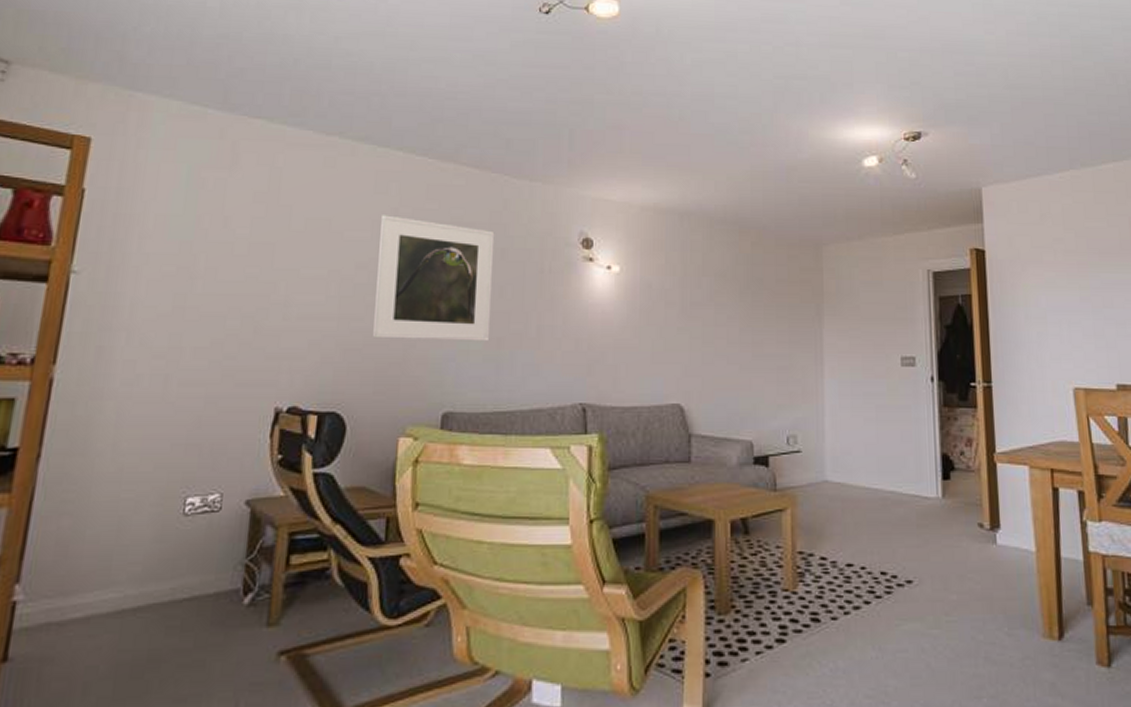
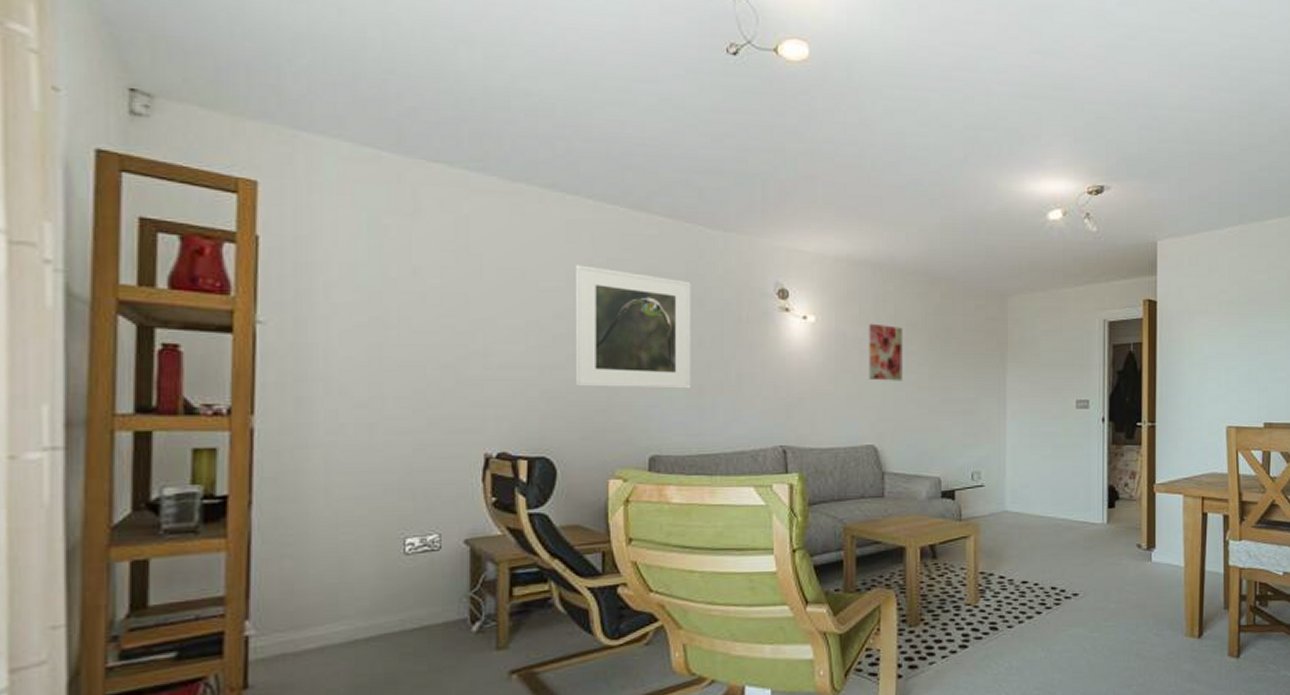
wall art: none [675,273,711,335] -> present [869,323,903,381]

